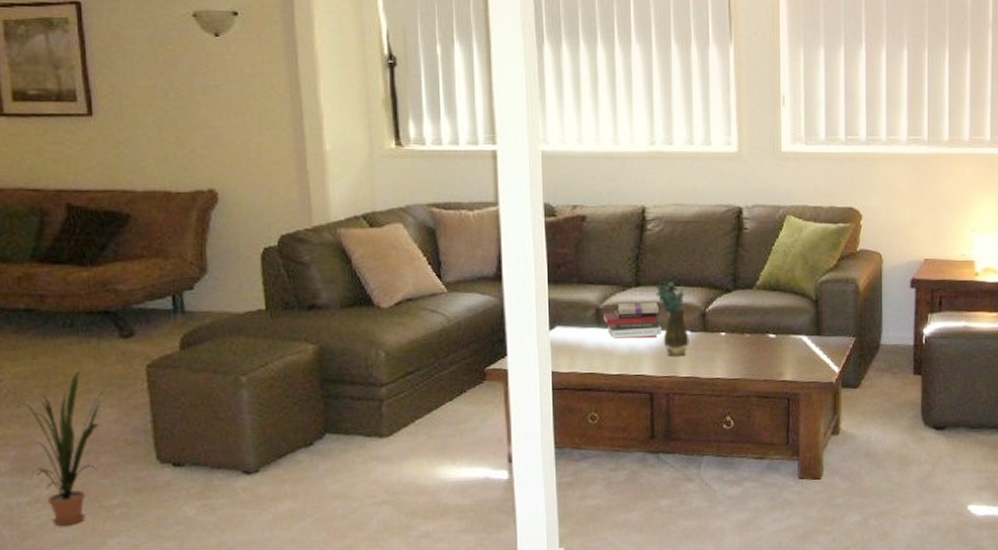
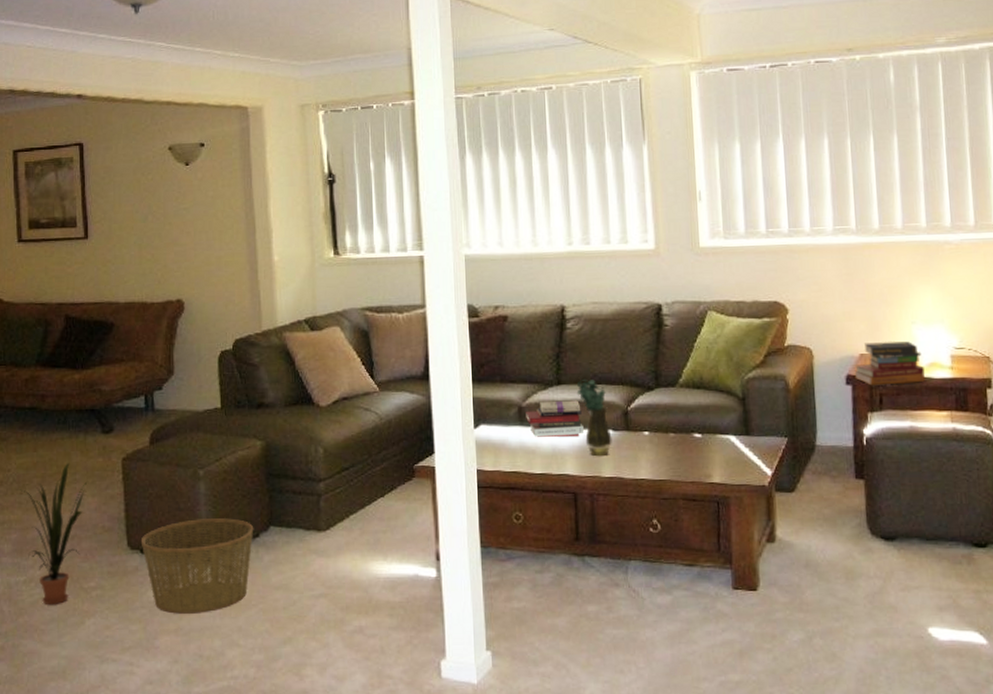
basket: none [172,426,307,529] -> present [140,518,254,614]
books: none [918,248,980,289] -> present [854,341,925,386]

